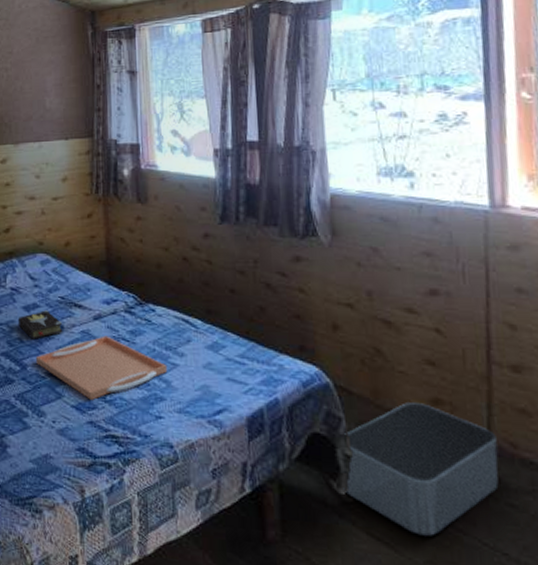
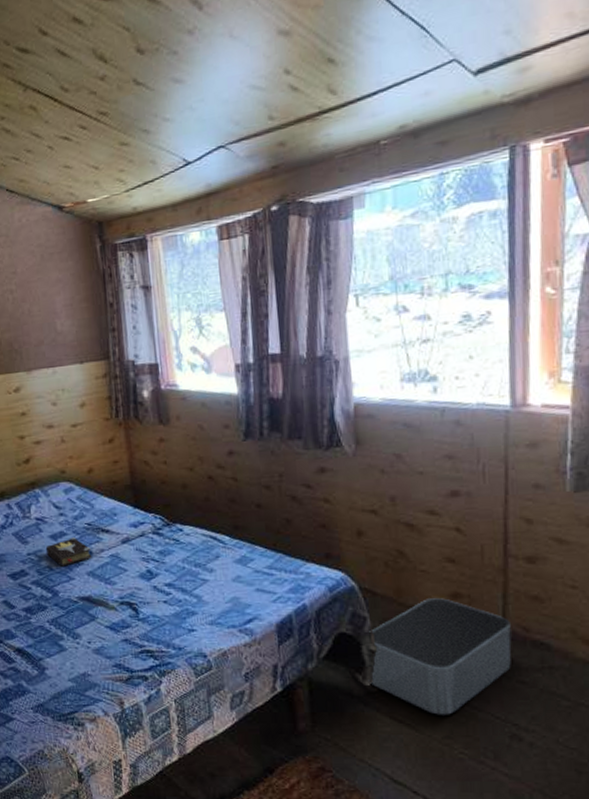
serving tray: present [35,335,168,400] -> none [66,557,198,619]

